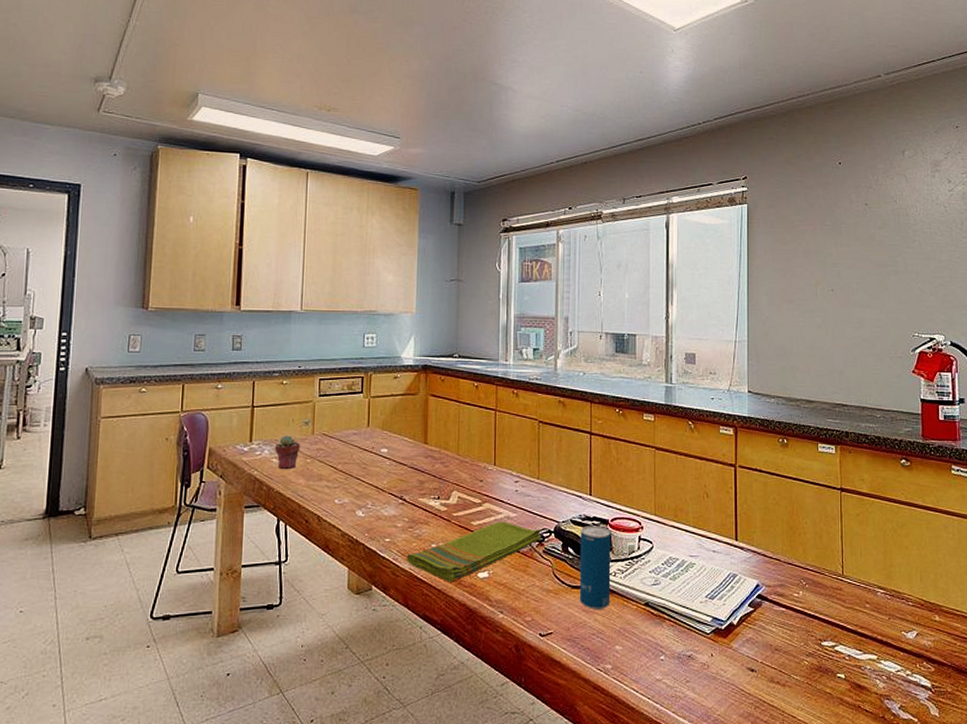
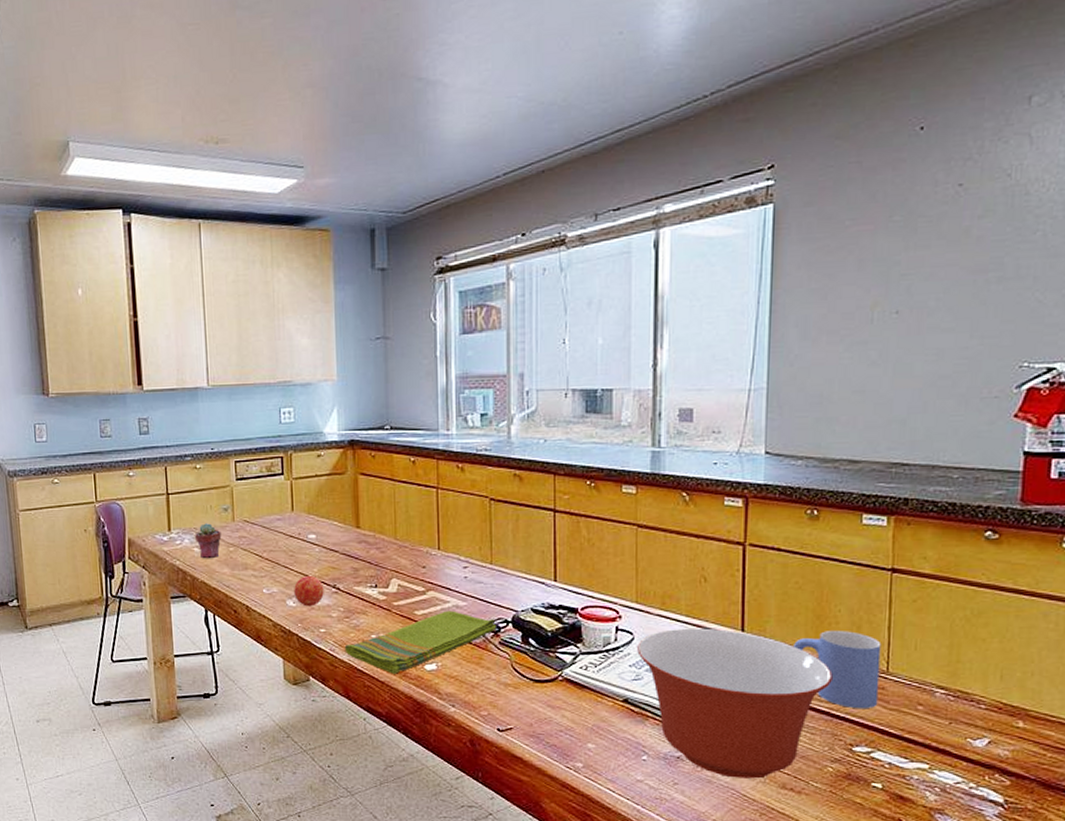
apple: none [364,486,392,517] -> present [294,575,324,607]
beverage can: present [579,525,611,609] -> none [543,615,581,705]
mixing bowl: none [656,537,804,674] -> present [637,628,833,779]
mug: none [775,540,838,608] -> present [794,631,882,709]

